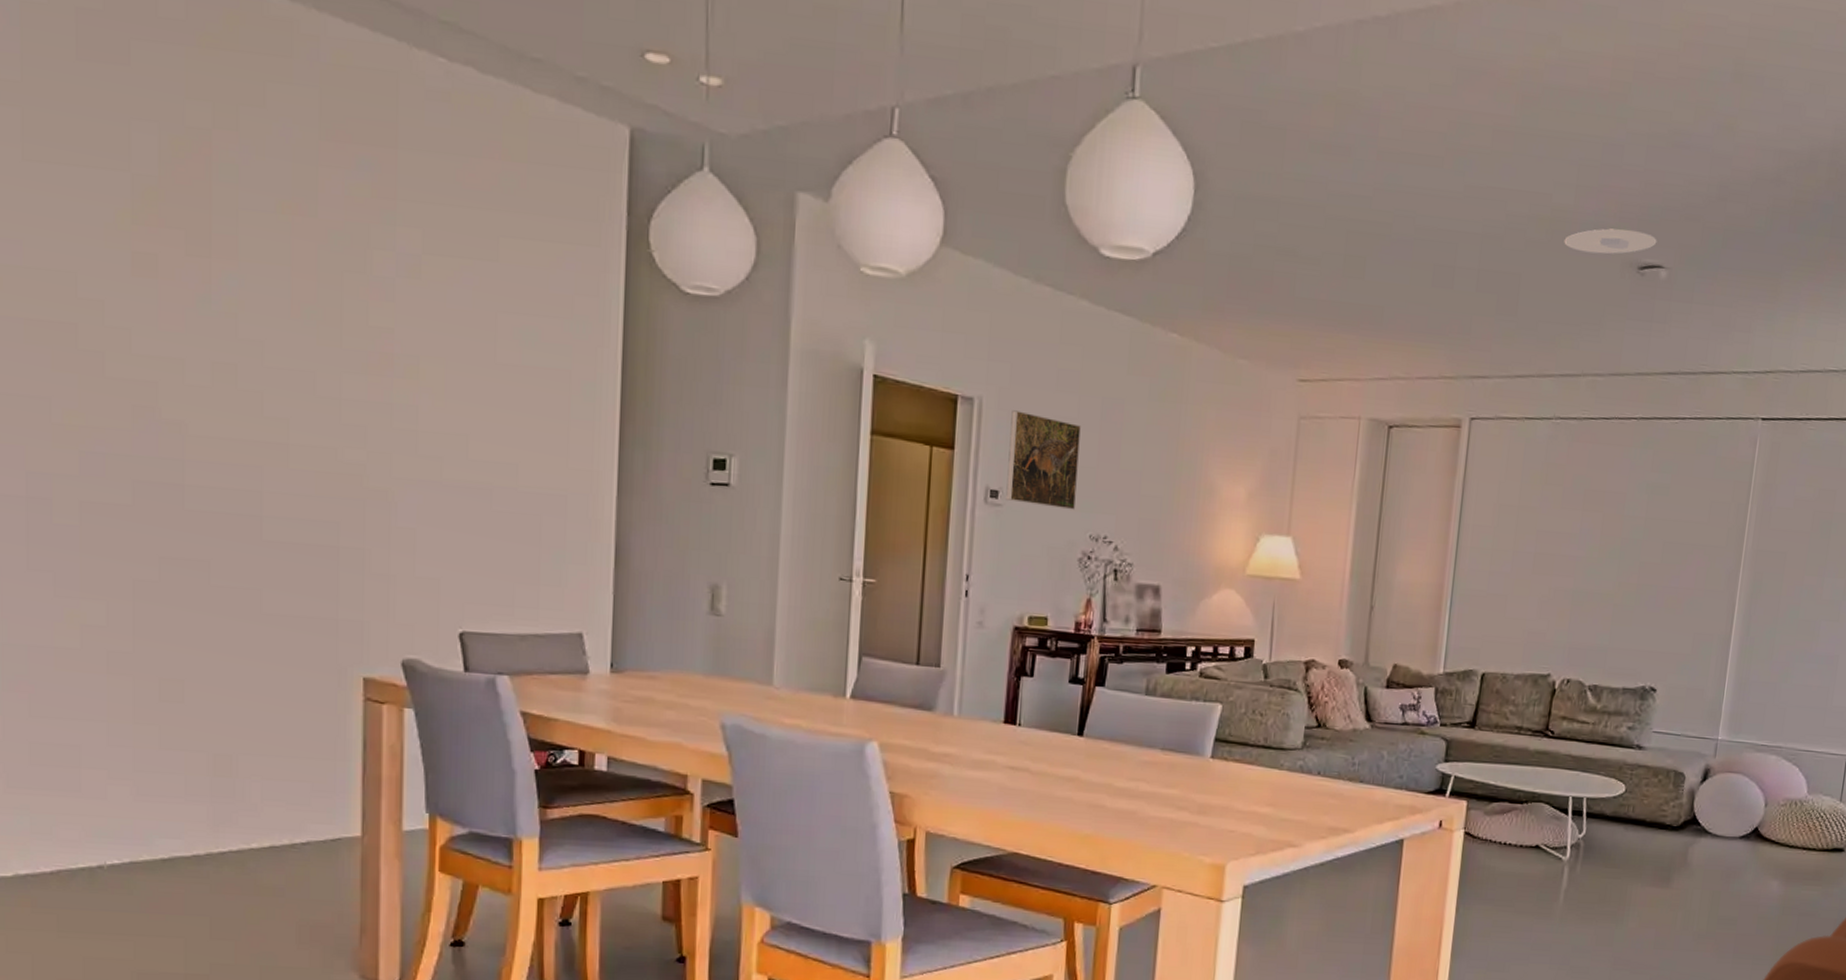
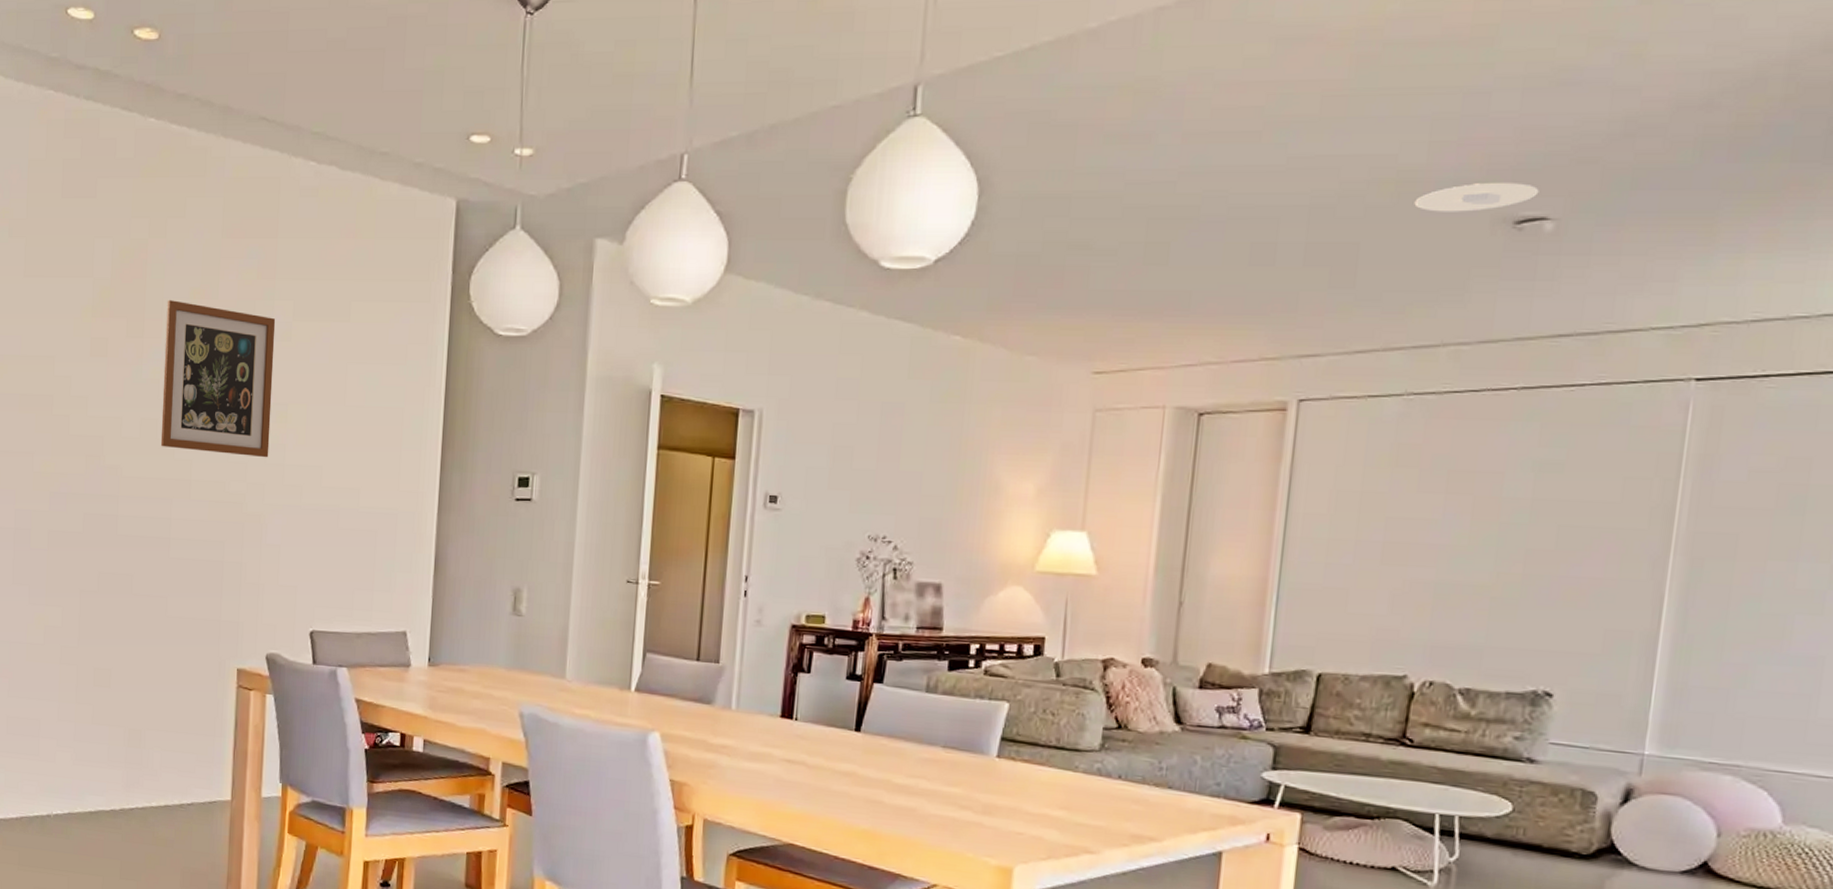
wall art: none [242,212,399,422] -> present [160,300,276,458]
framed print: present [1006,410,1081,510] -> none [784,420,860,512]

